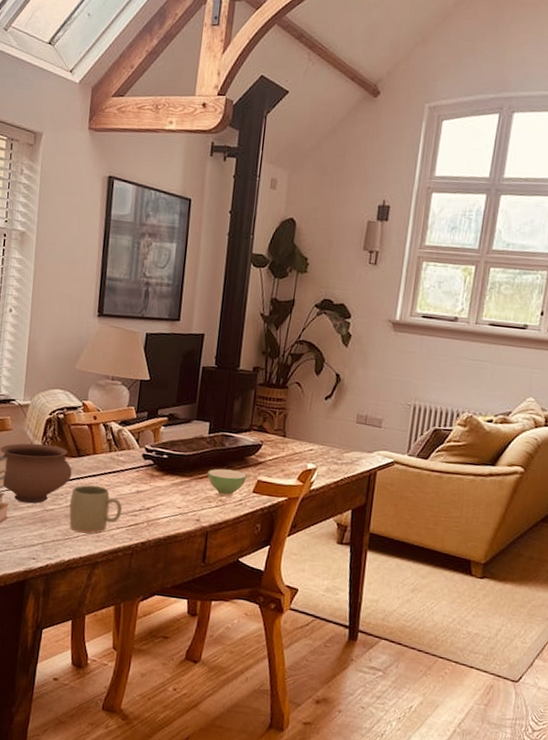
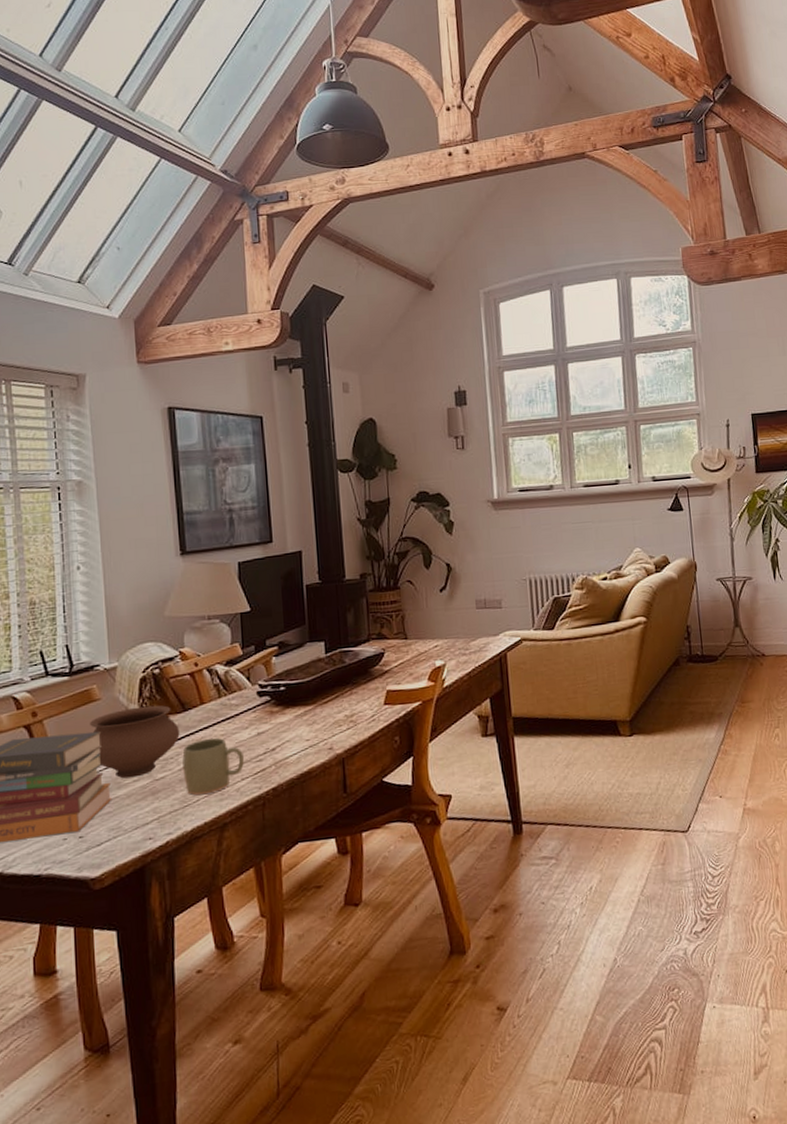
bowl: present [207,468,248,497] -> none [331,685,376,717]

